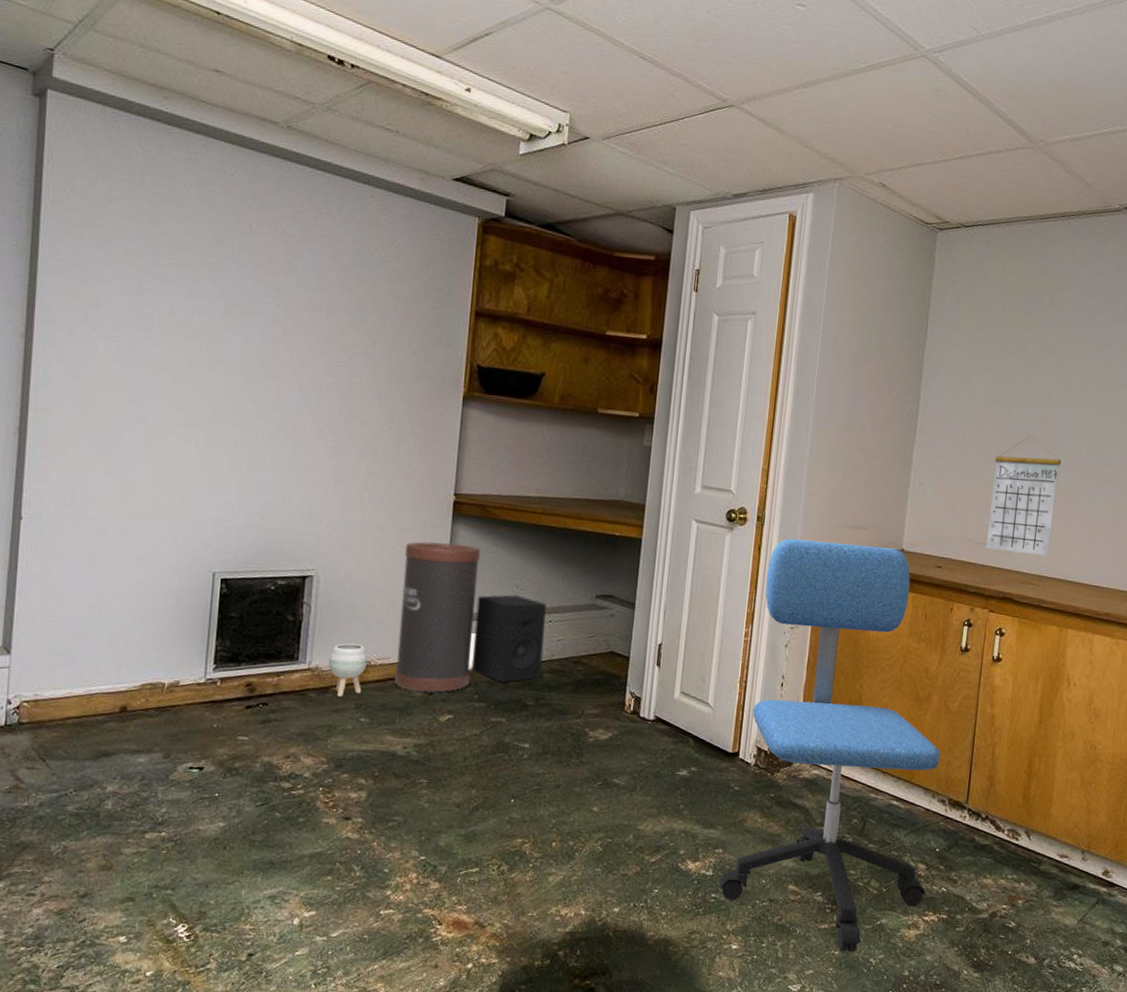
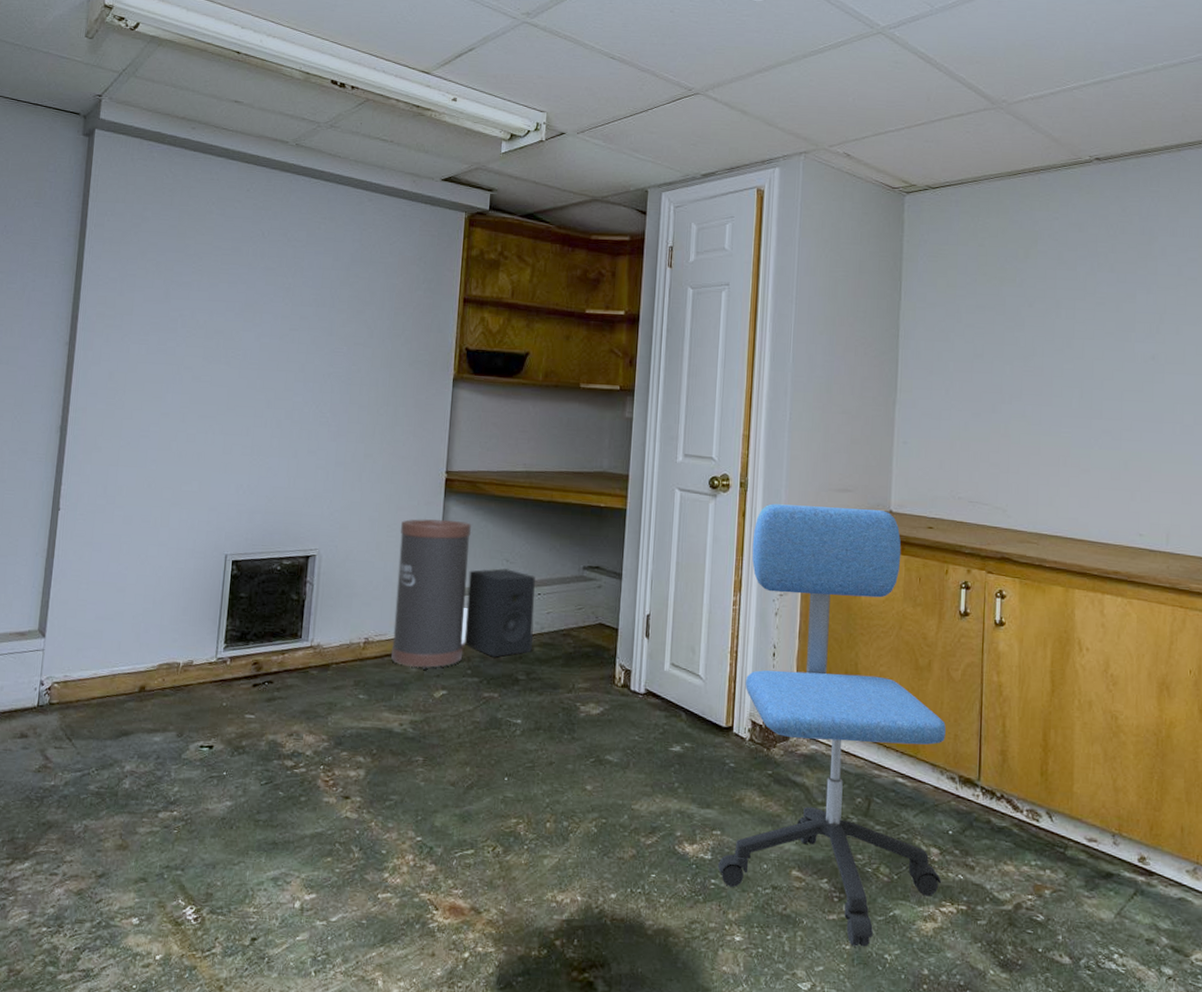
planter: present [328,643,368,698] -> none [329,620,366,675]
calendar: present [986,436,1062,557] -> none [979,390,1052,513]

